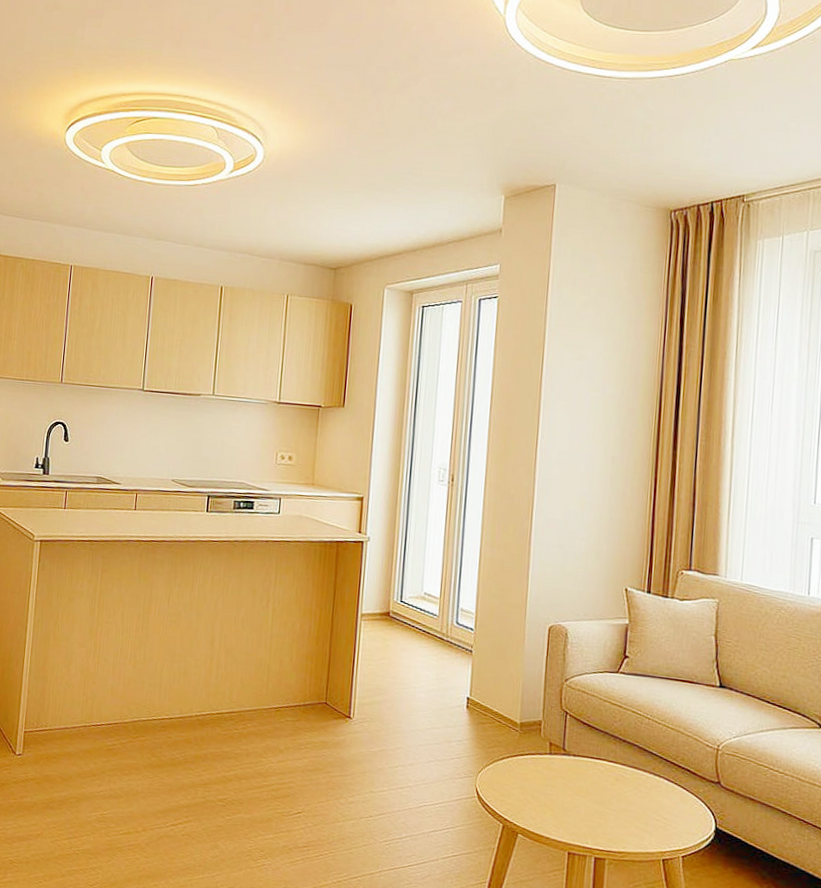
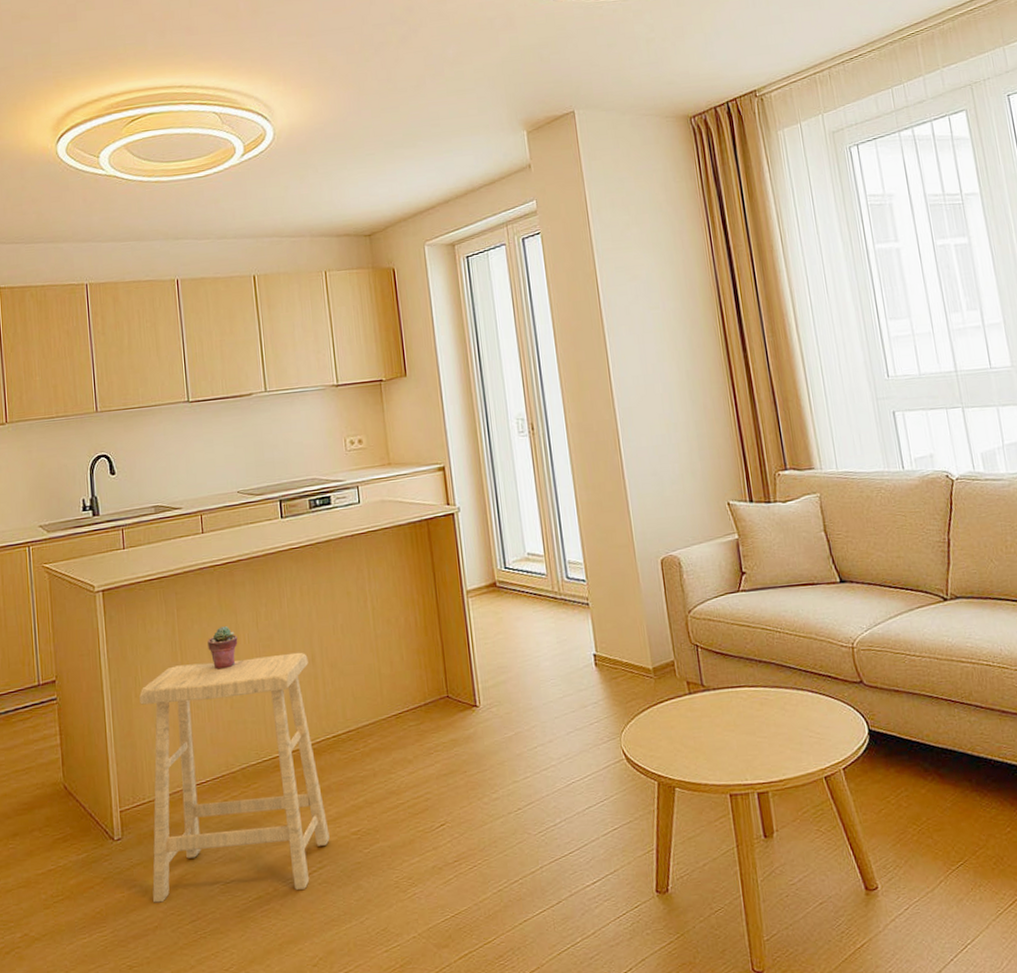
stool: none [40,619,208,837] -> present [139,652,330,903]
potted succulent: none [122,595,150,633] -> present [207,626,238,670]

